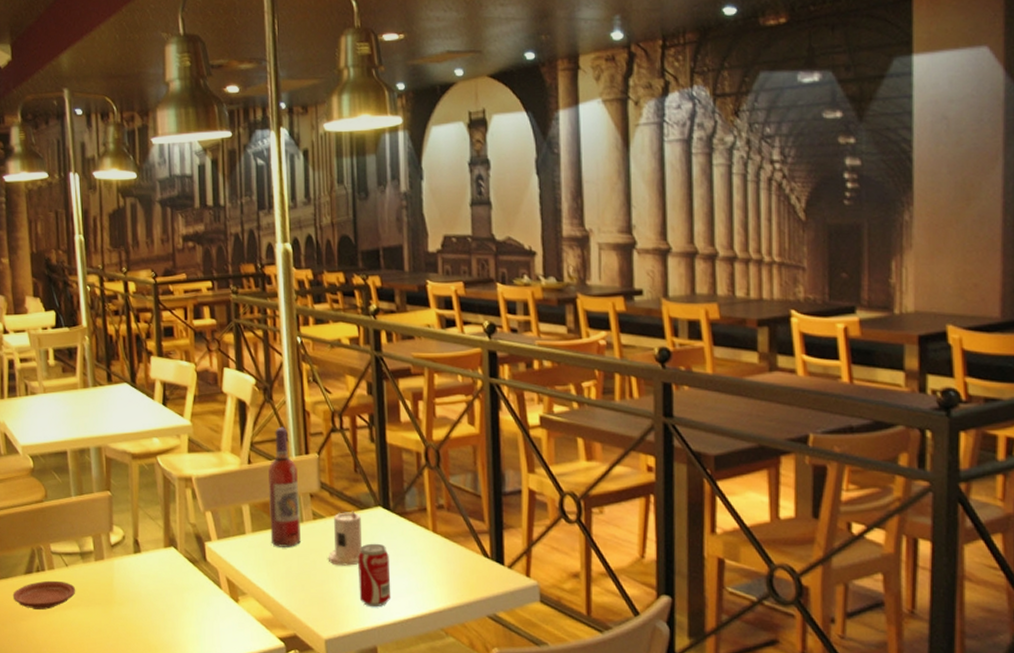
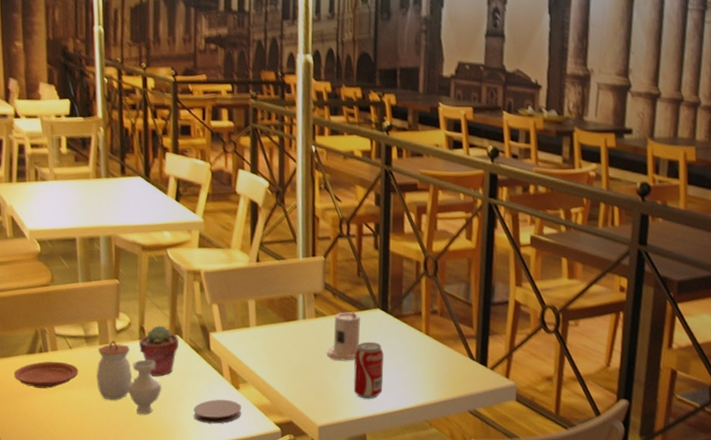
jar: none [93,555,160,633] -> present [96,340,162,414]
potted succulent: none [134,537,175,592] -> present [139,325,180,377]
coaster: none [193,613,242,641] -> present [193,399,241,424]
wine bottle: present [268,427,301,547] -> none [273,230,304,342]

